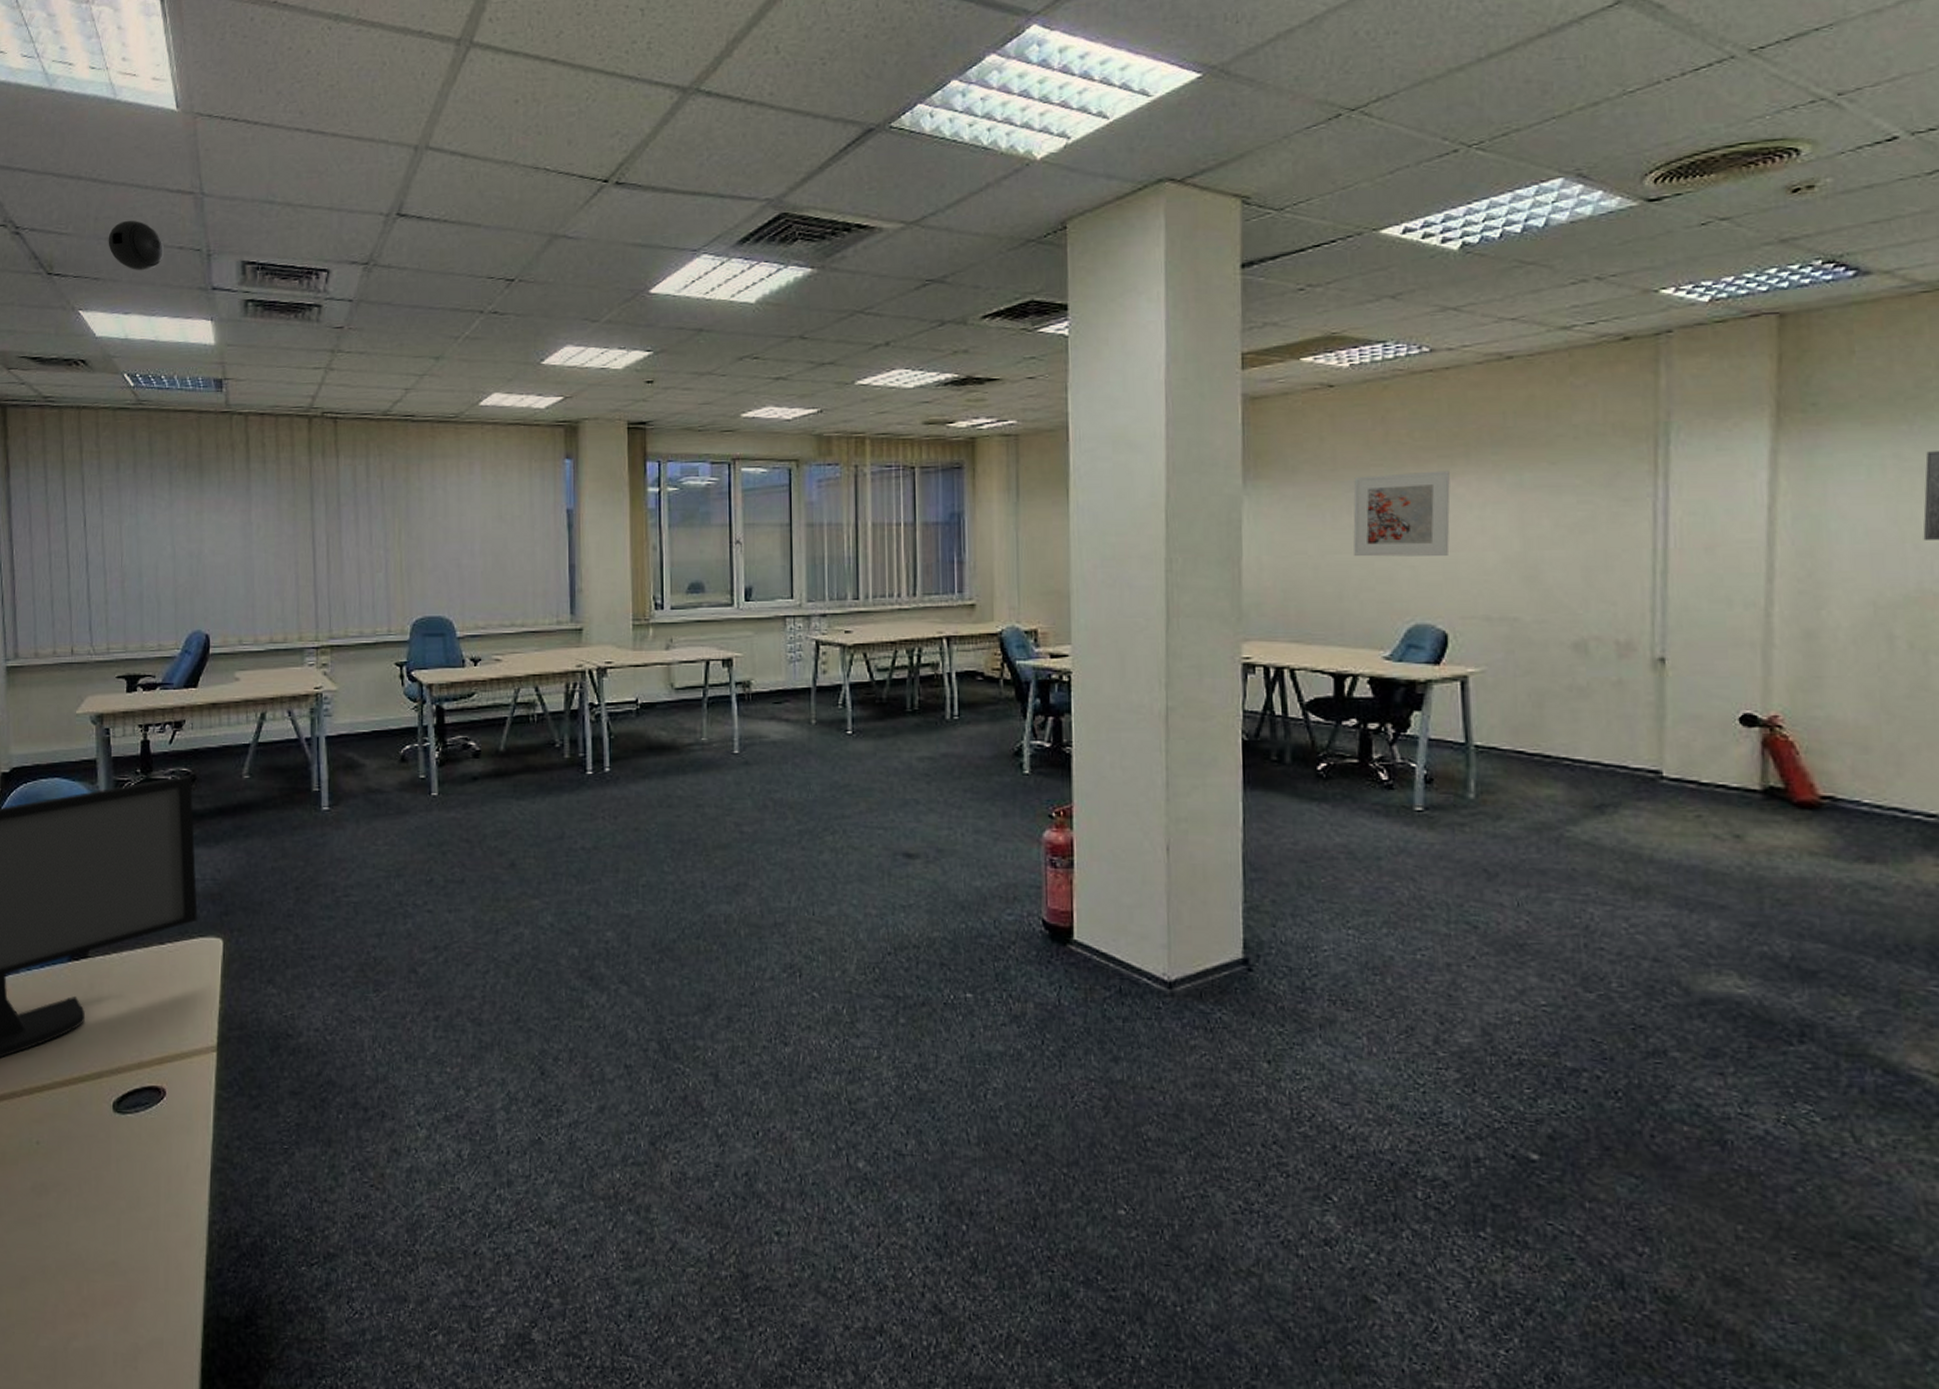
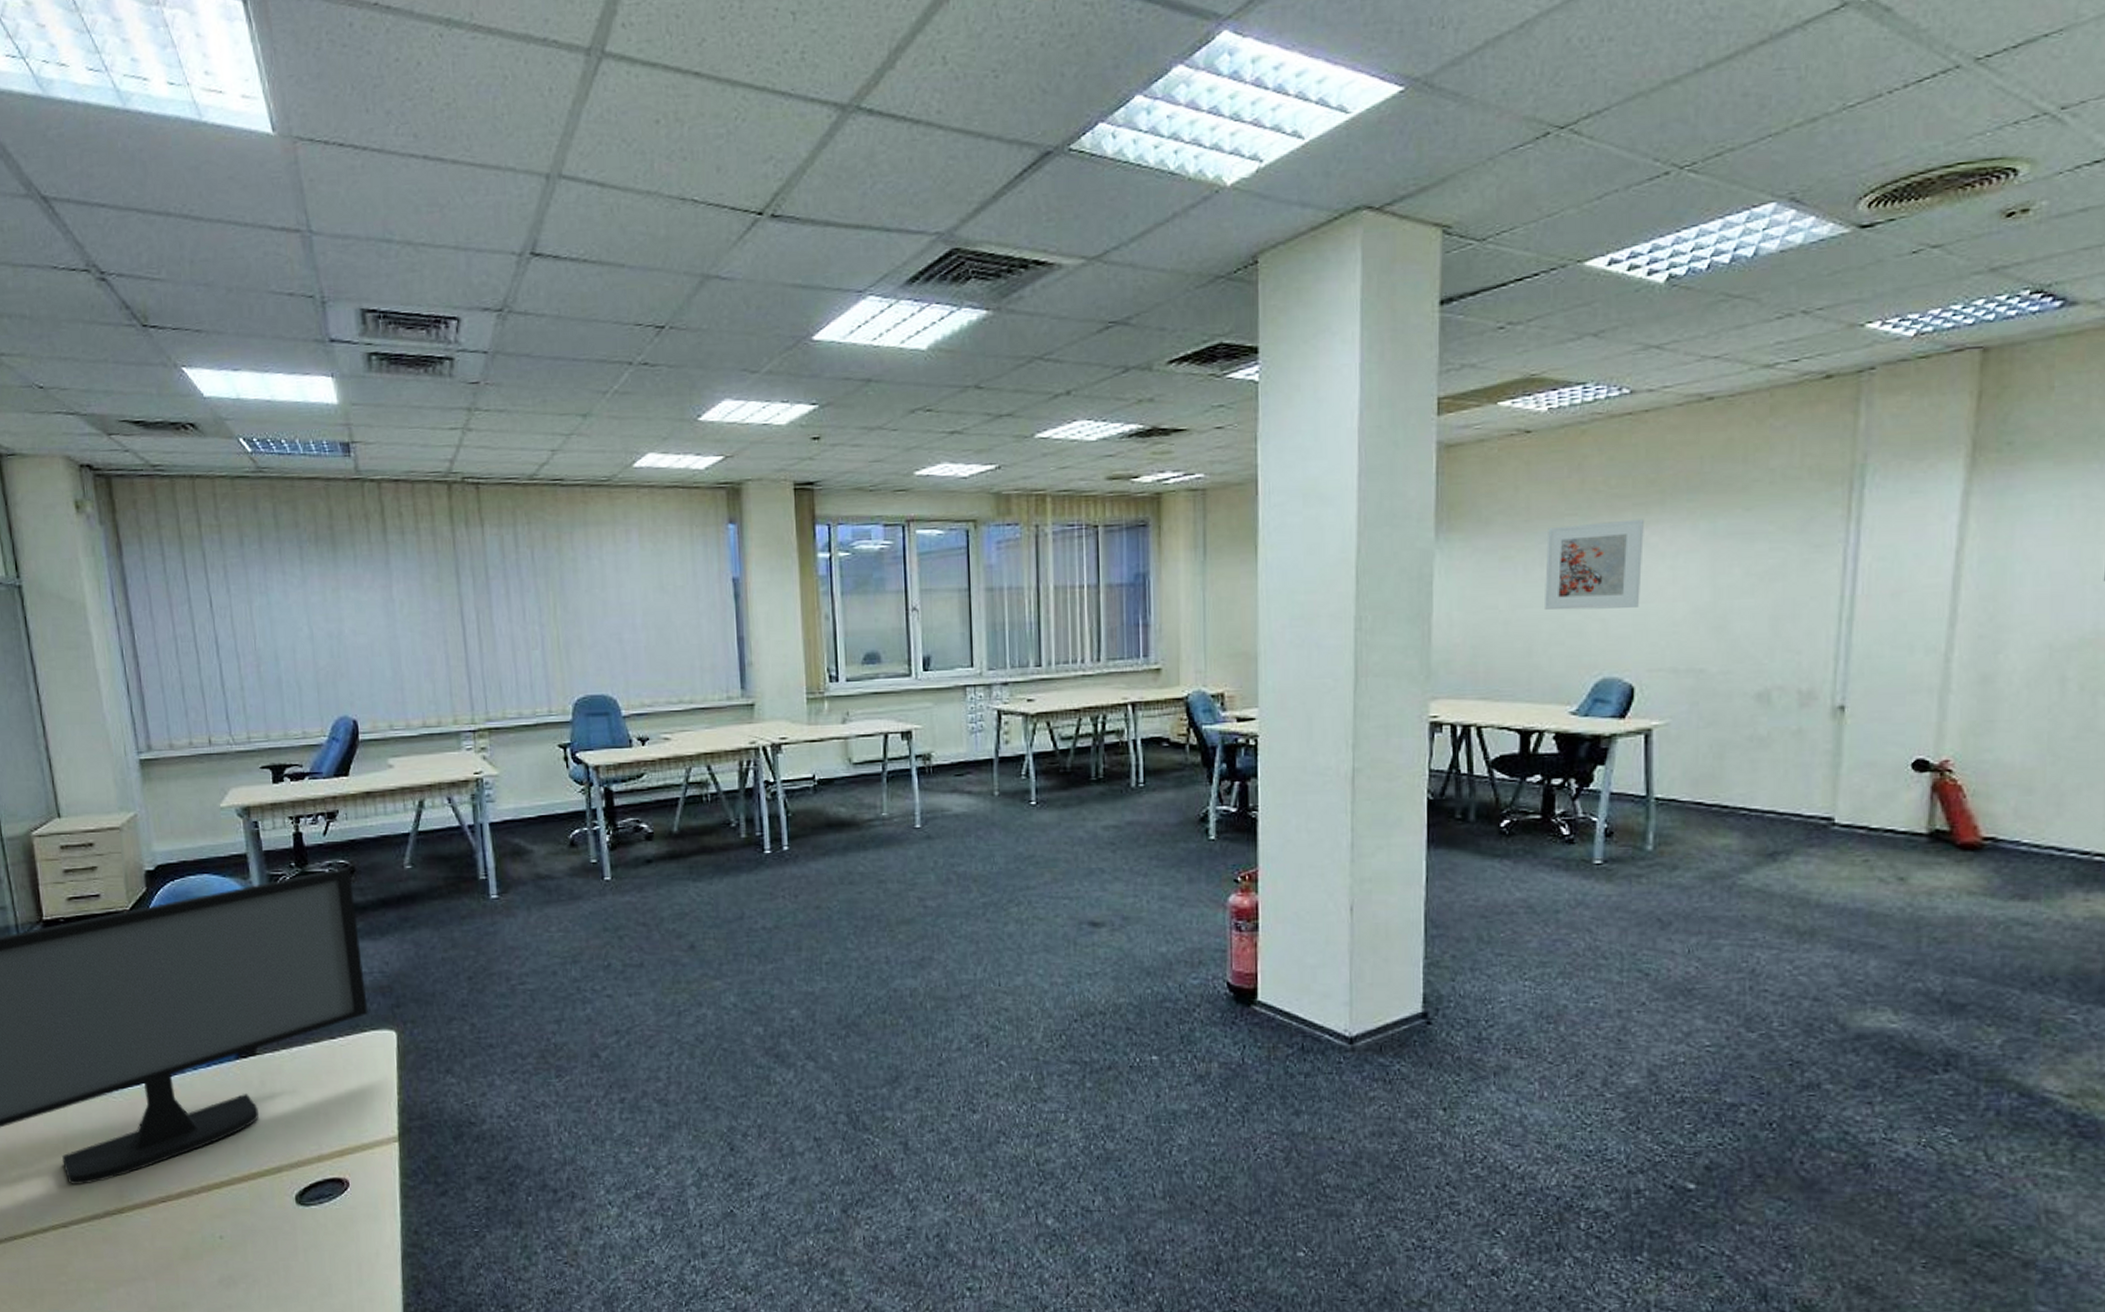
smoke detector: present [108,220,165,271] -> none [207,262,273,322]

